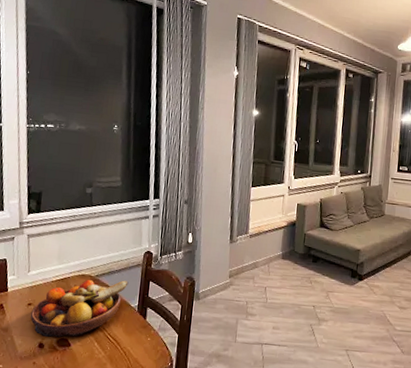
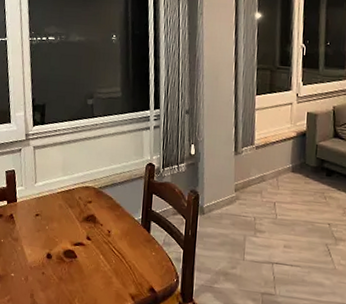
fruit bowl: present [30,280,129,338] -> none [38,192,132,249]

